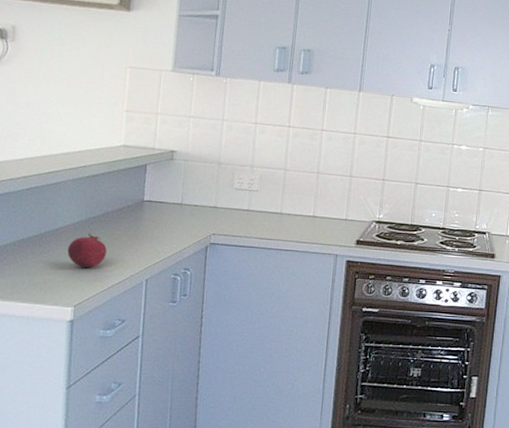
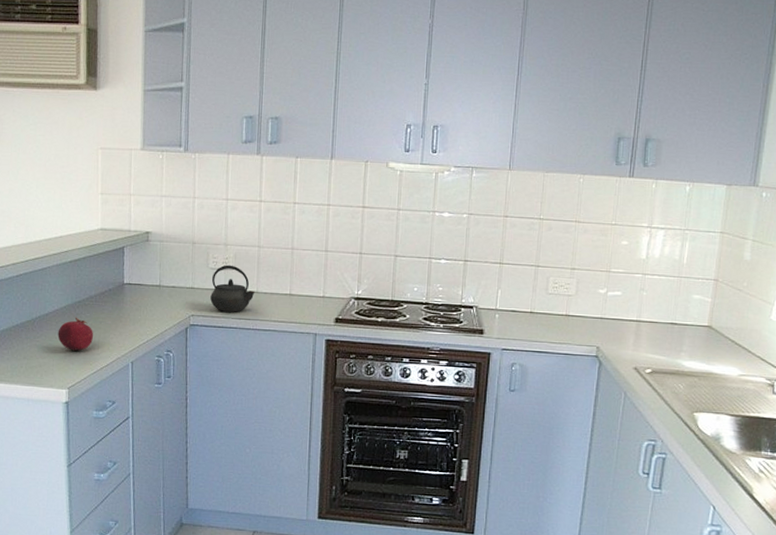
kettle: none [233,185,279,232] -> present [210,264,255,312]

